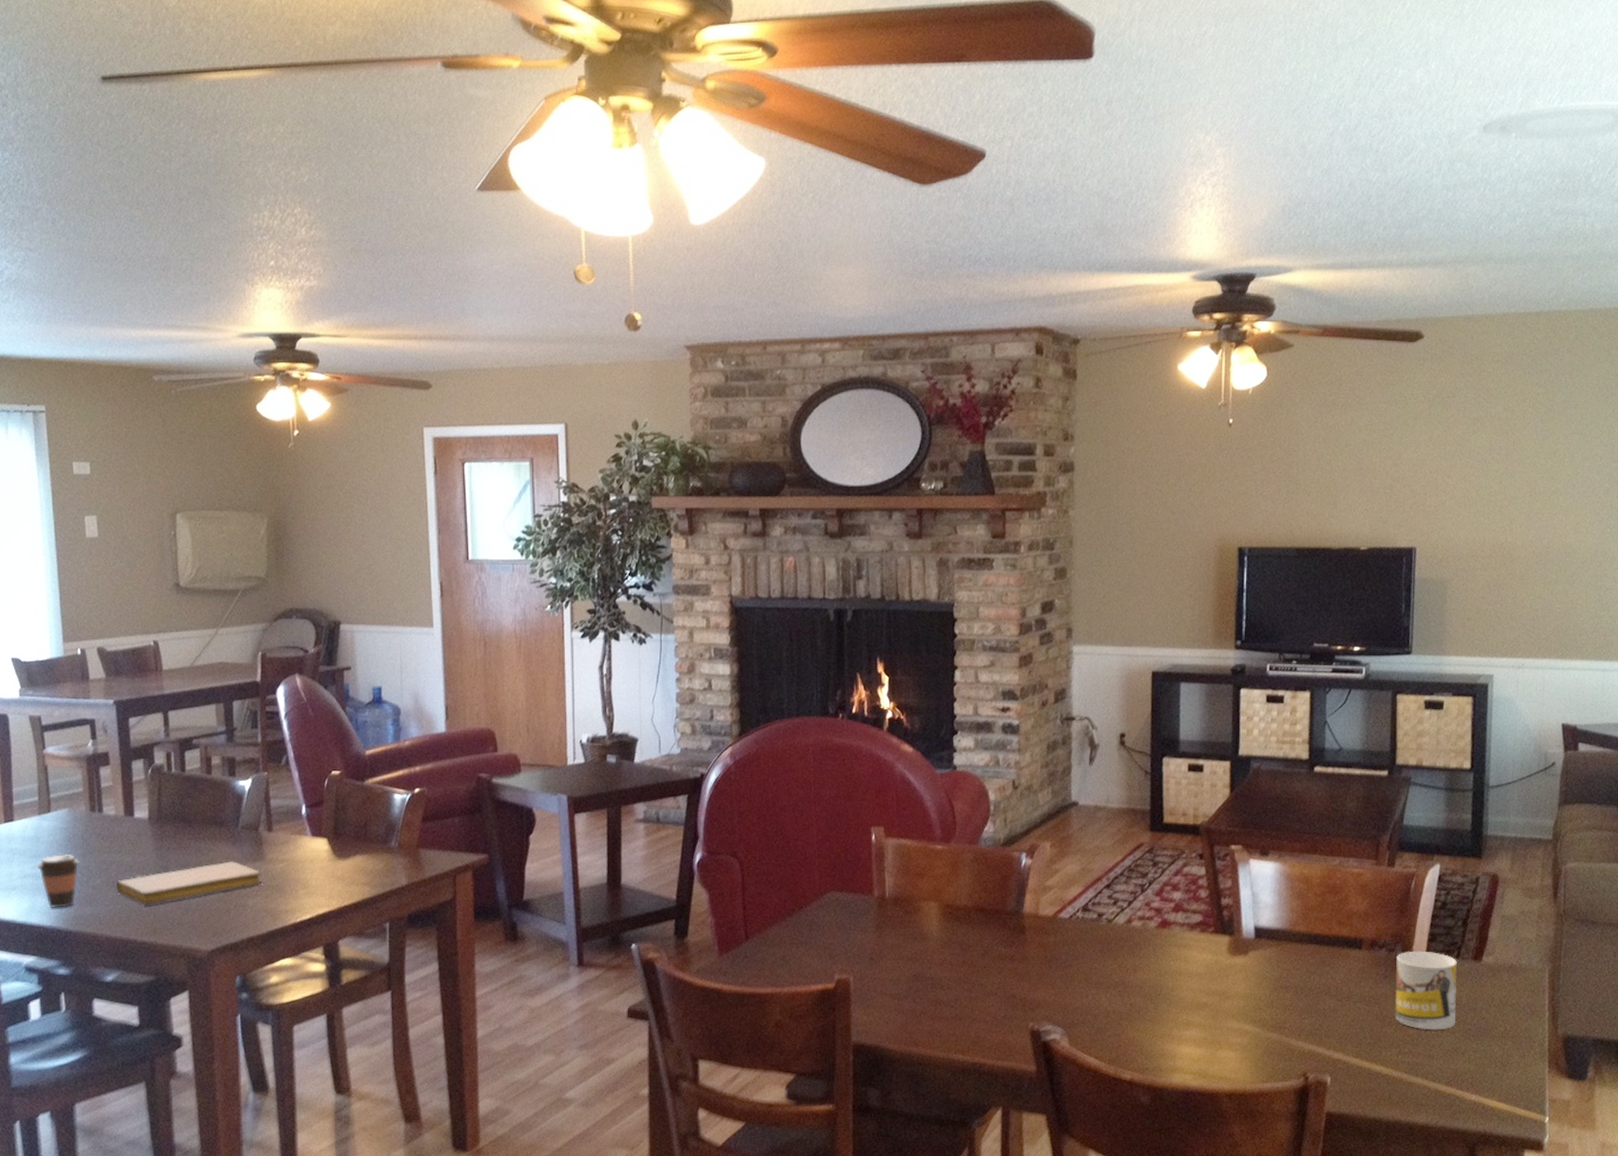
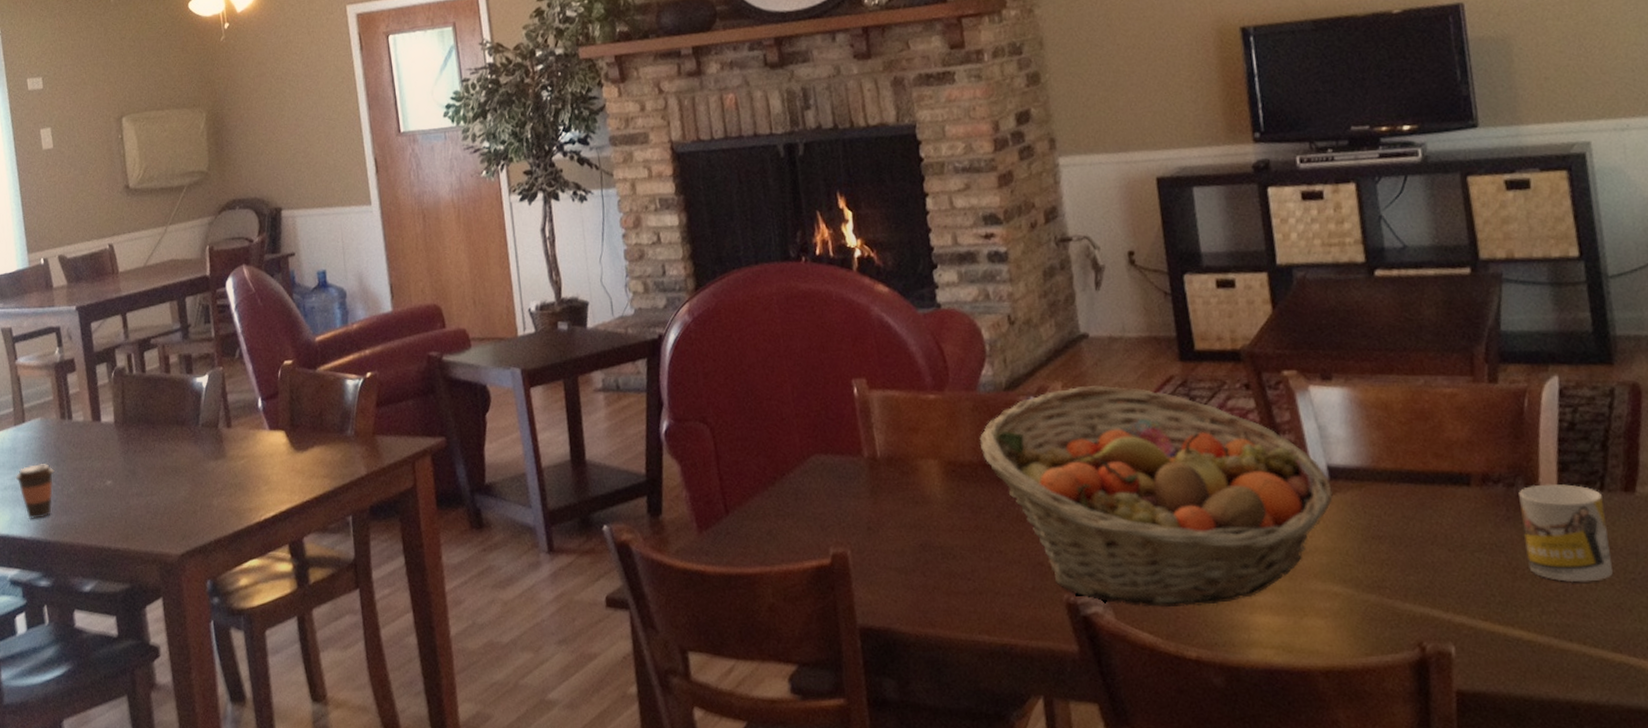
notebook: present [116,861,262,905] -> none [89,460,225,511]
fruit basket: none [976,847,1256,1038] -> present [980,385,1333,608]

